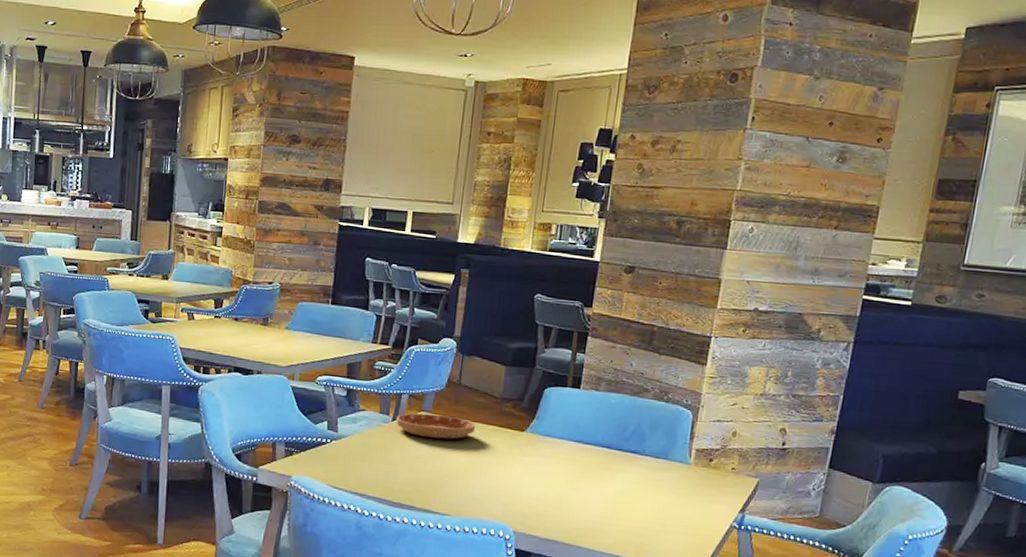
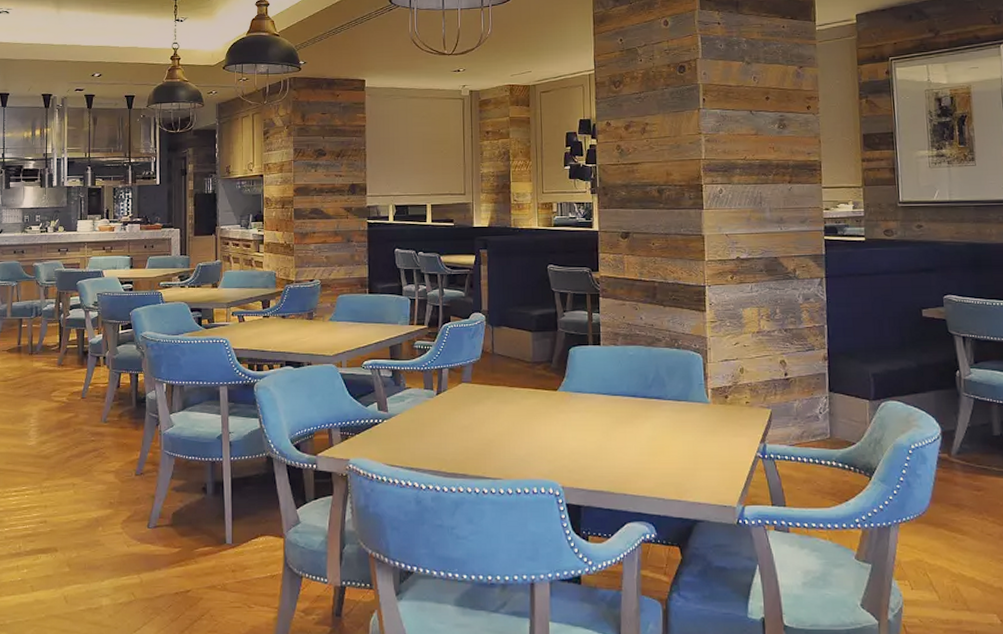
saucer: present [396,413,476,440] -> none [440,384,513,406]

